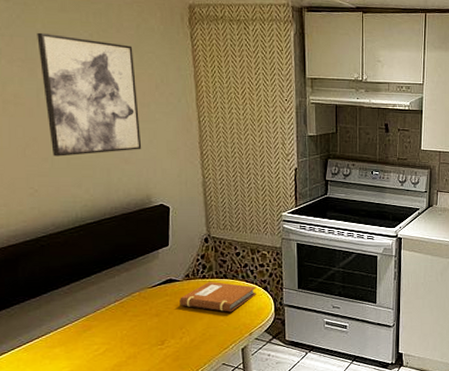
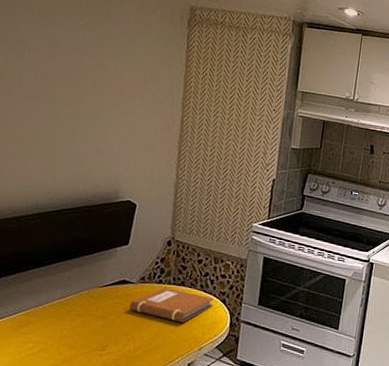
wall art: present [37,32,142,157] -> none [24,14,127,143]

